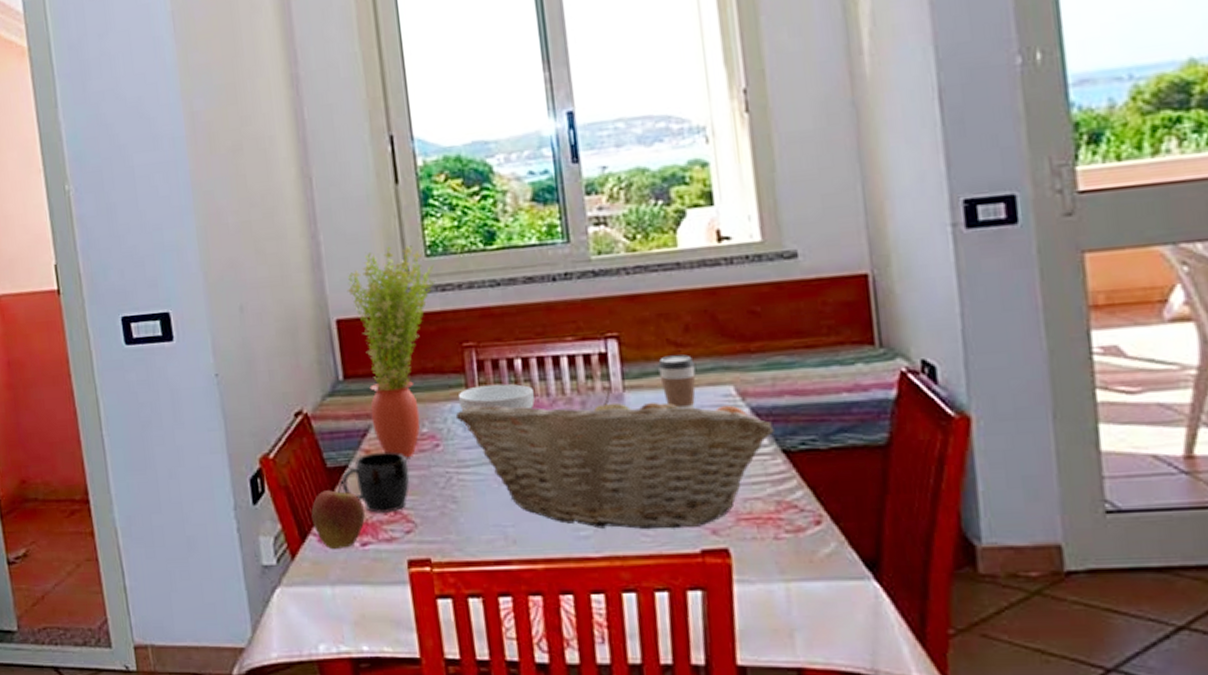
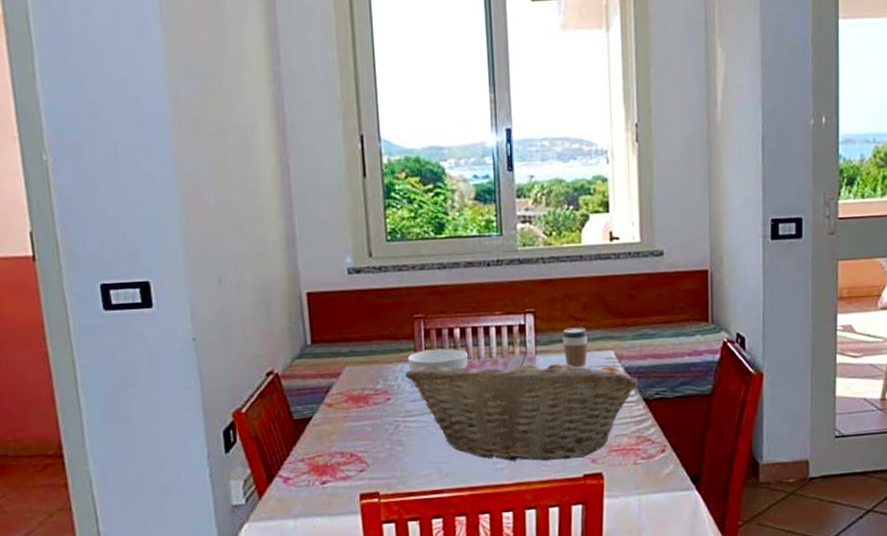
apple: present [311,481,365,549] -> none [278,430,325,488]
mug: present [341,451,410,513] -> none [306,405,365,457]
potted plant: present [347,245,435,460] -> none [317,231,394,411]

